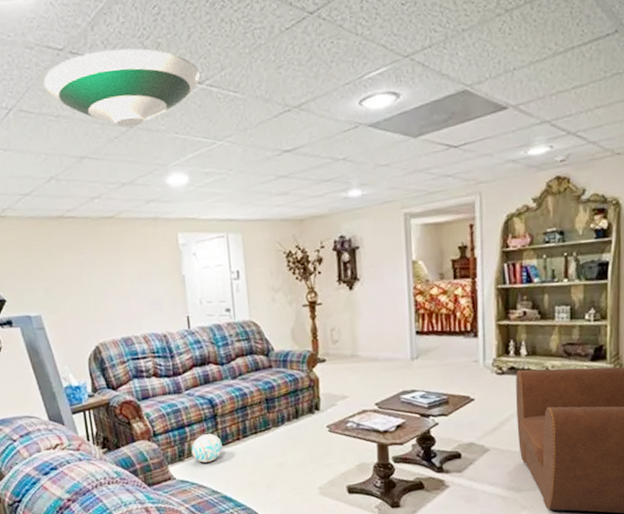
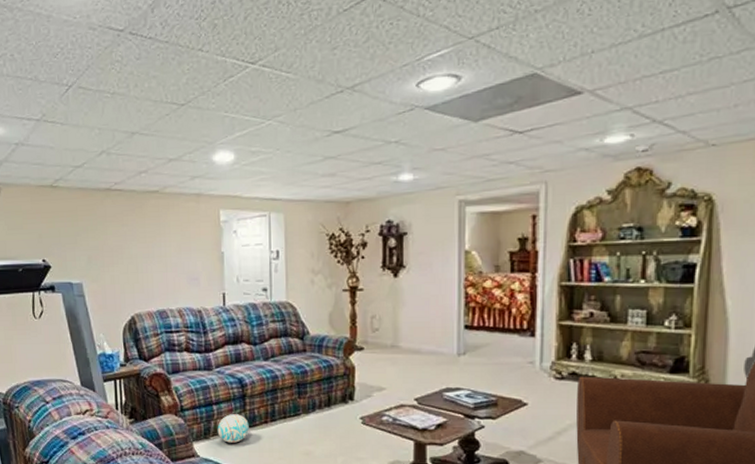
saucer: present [43,48,201,127] -> none [103,29,254,105]

